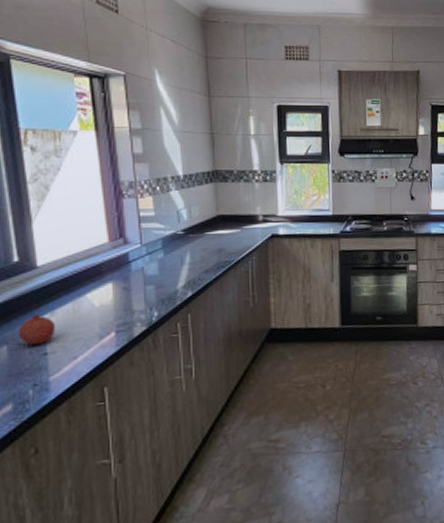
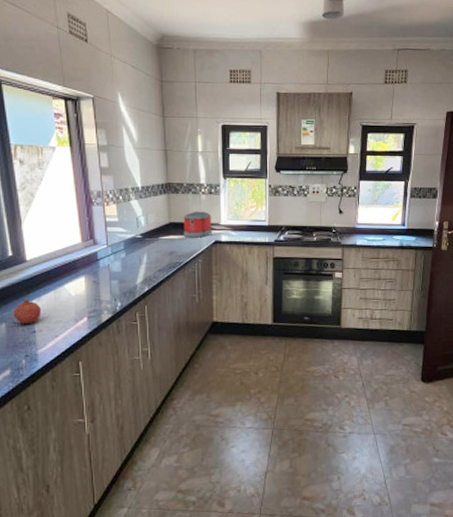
toaster: none [234,201,268,232] -> present [183,211,212,238]

